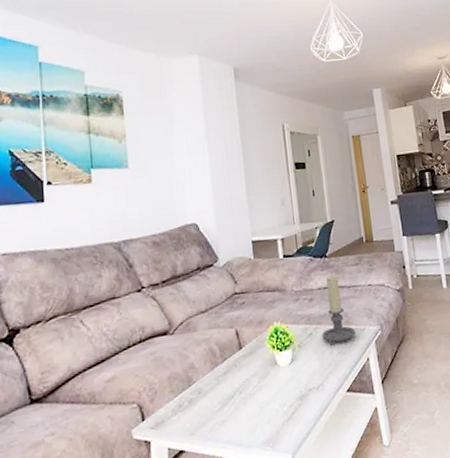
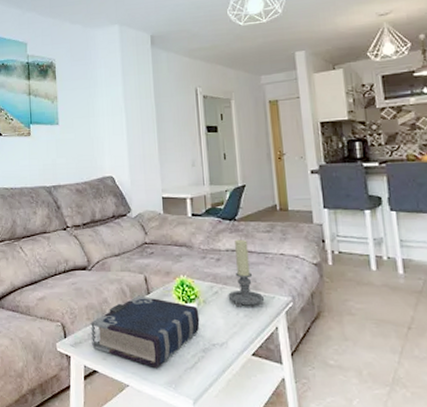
book: none [175,352,296,430] -> present [91,295,200,368]

